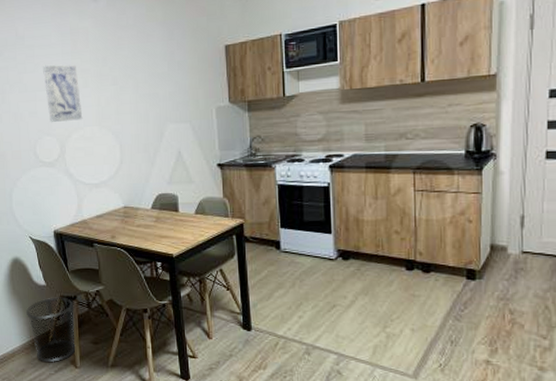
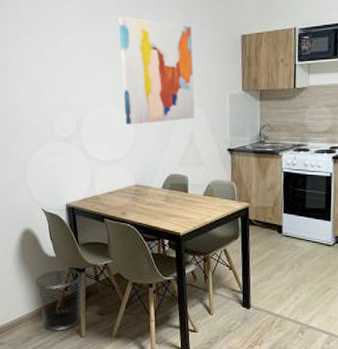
wall art: present [43,64,83,122] -> none [63,42,100,98]
wall art: none [97,35,181,145] -> present [118,16,195,125]

